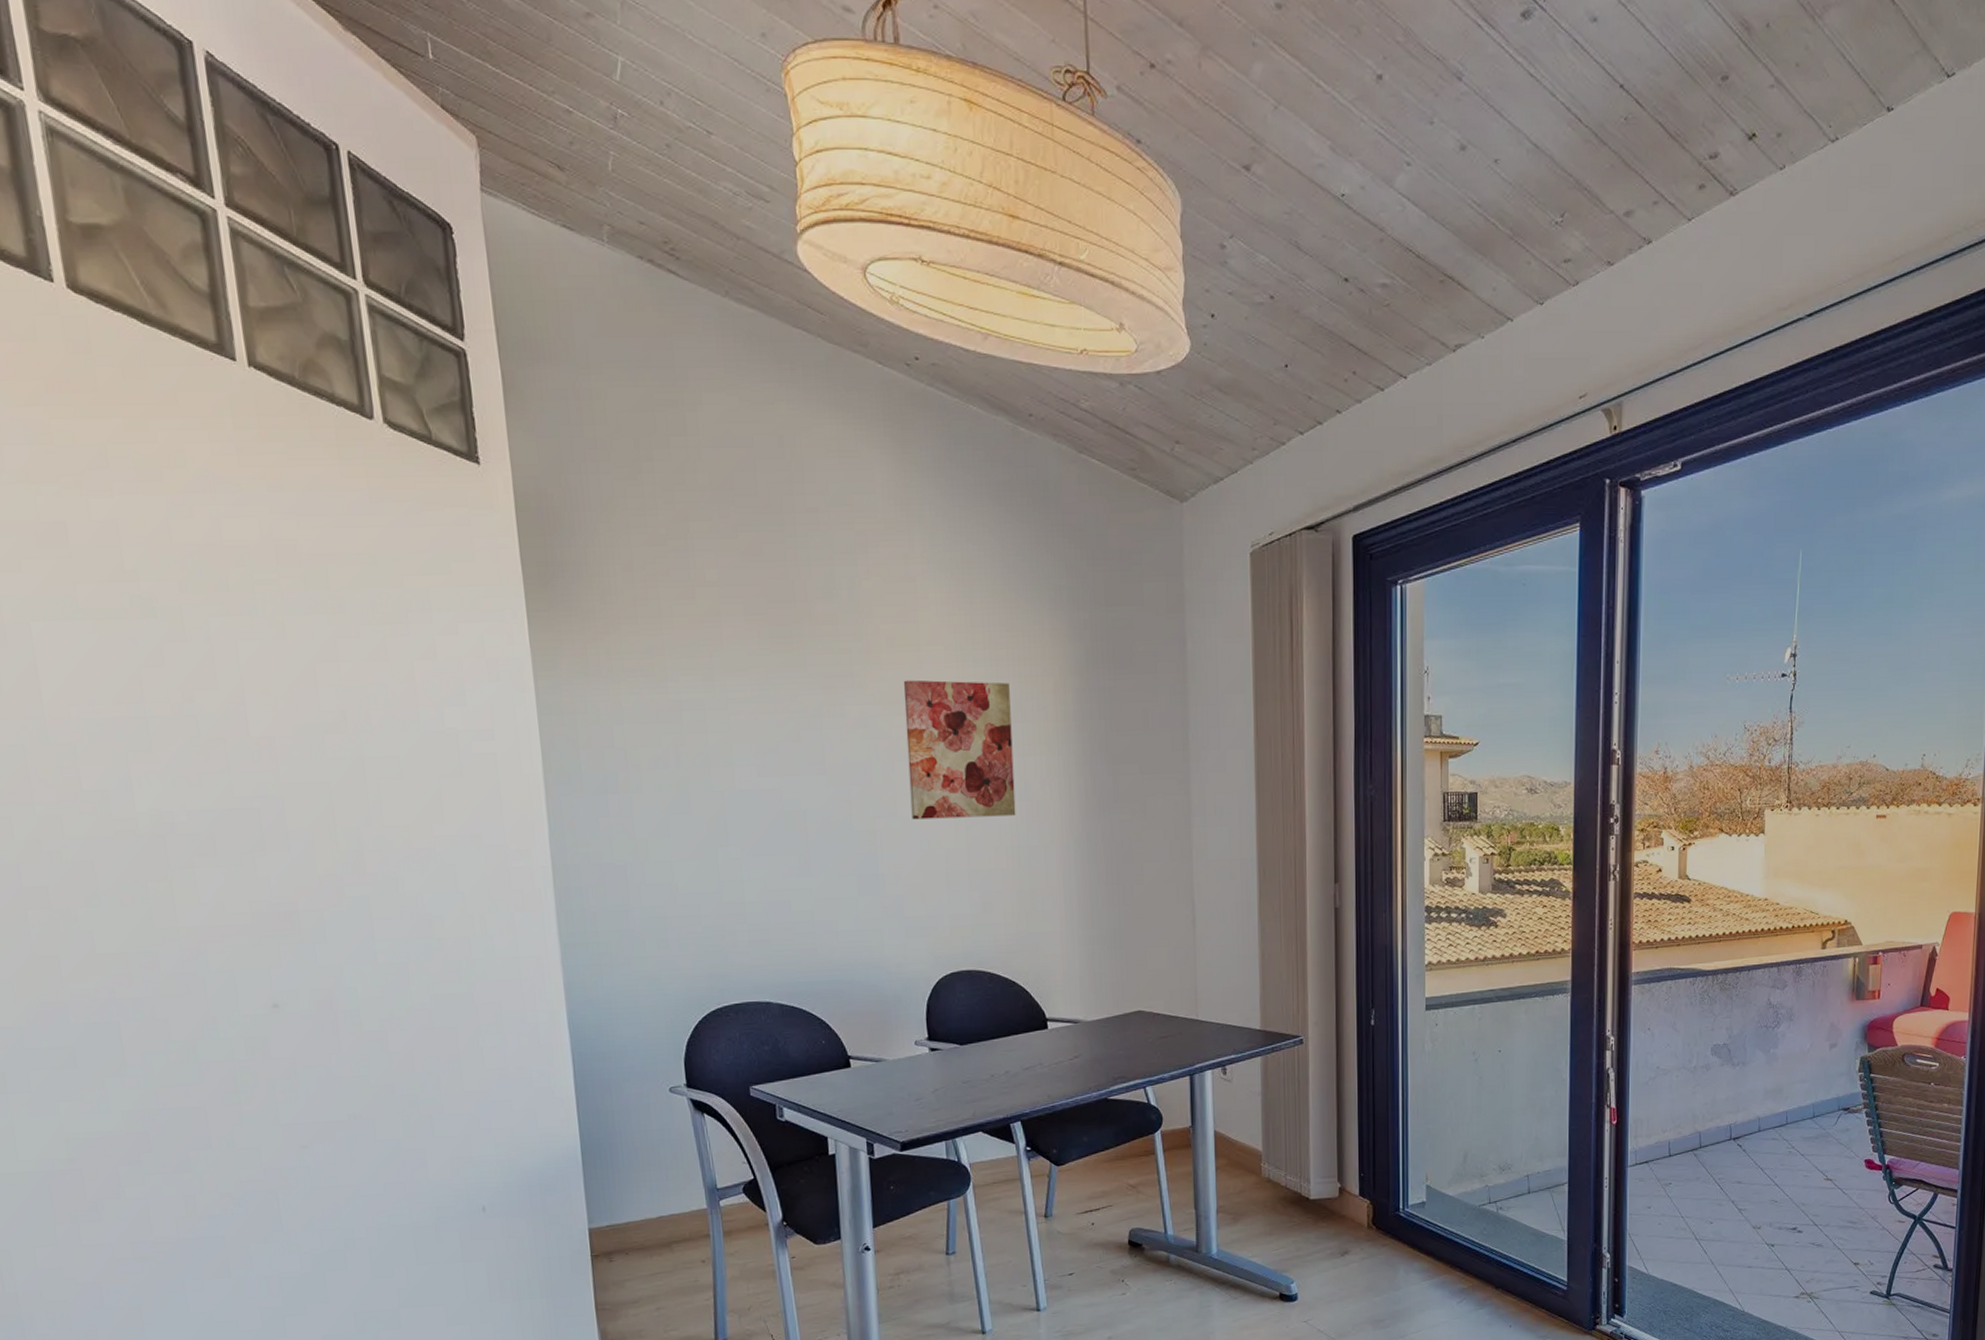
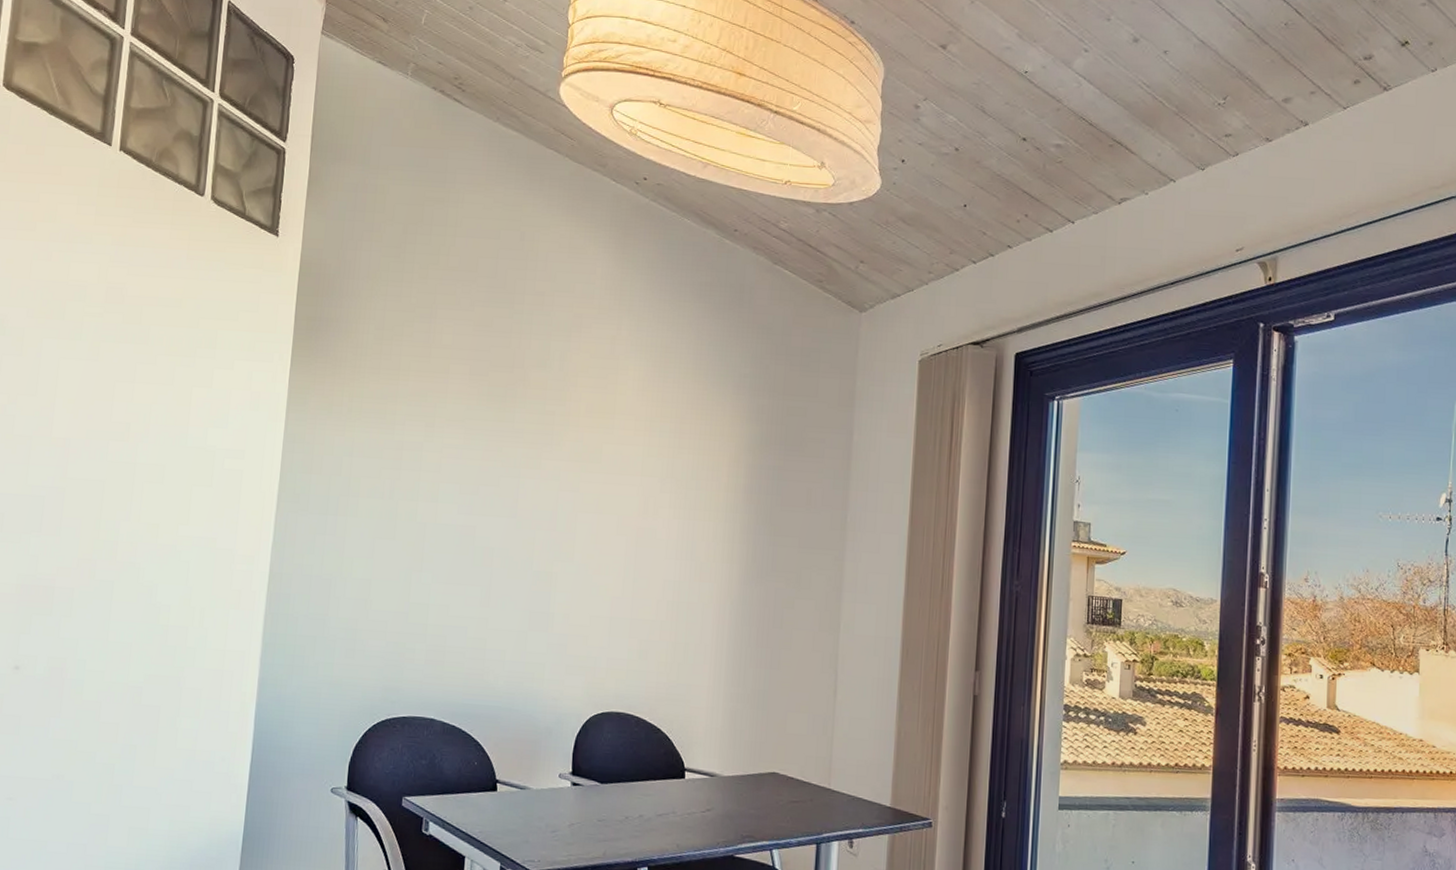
wall art: present [903,680,1016,820] -> none [586,442,689,573]

